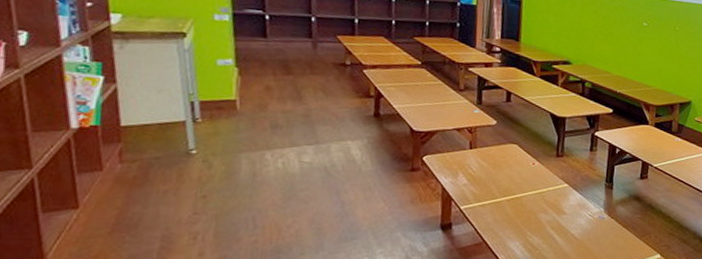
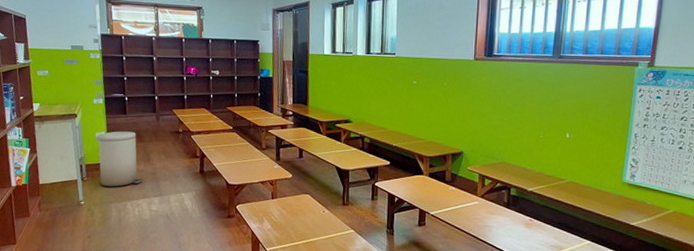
pedal bin: none [216,58,291,133] -> present [95,131,143,188]

